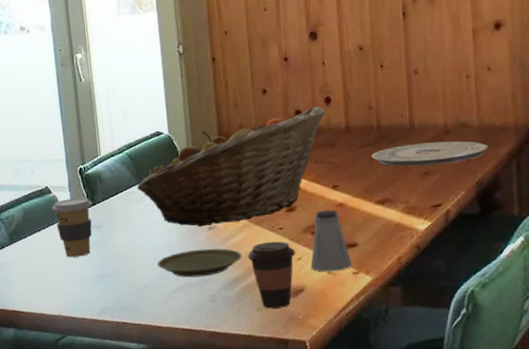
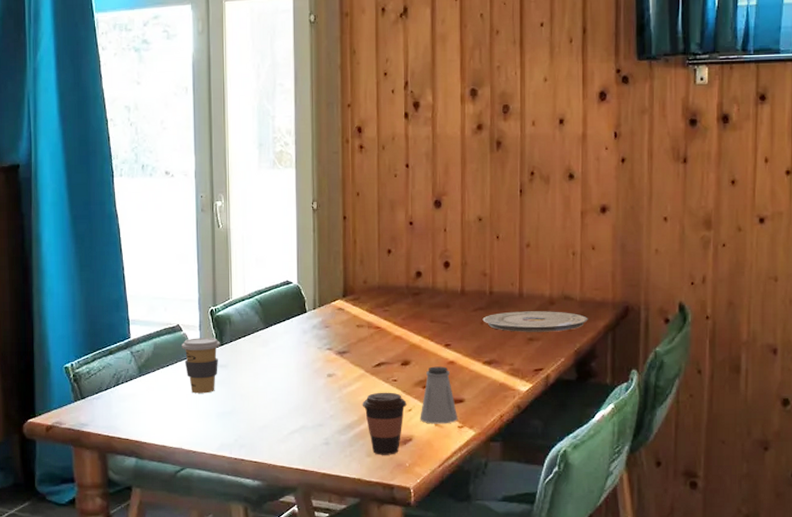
fruit basket: present [136,106,325,227] -> none [263,269,443,374]
plate: present [157,248,242,278] -> none [277,394,357,421]

